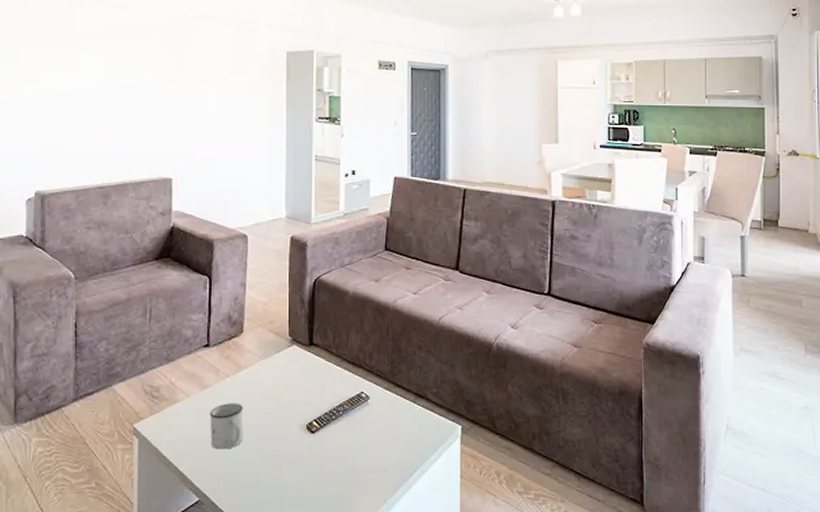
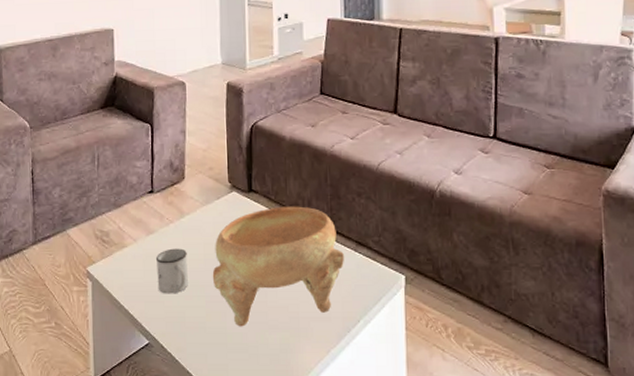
decorative bowl: none [269,359,403,481] -> present [212,206,344,327]

